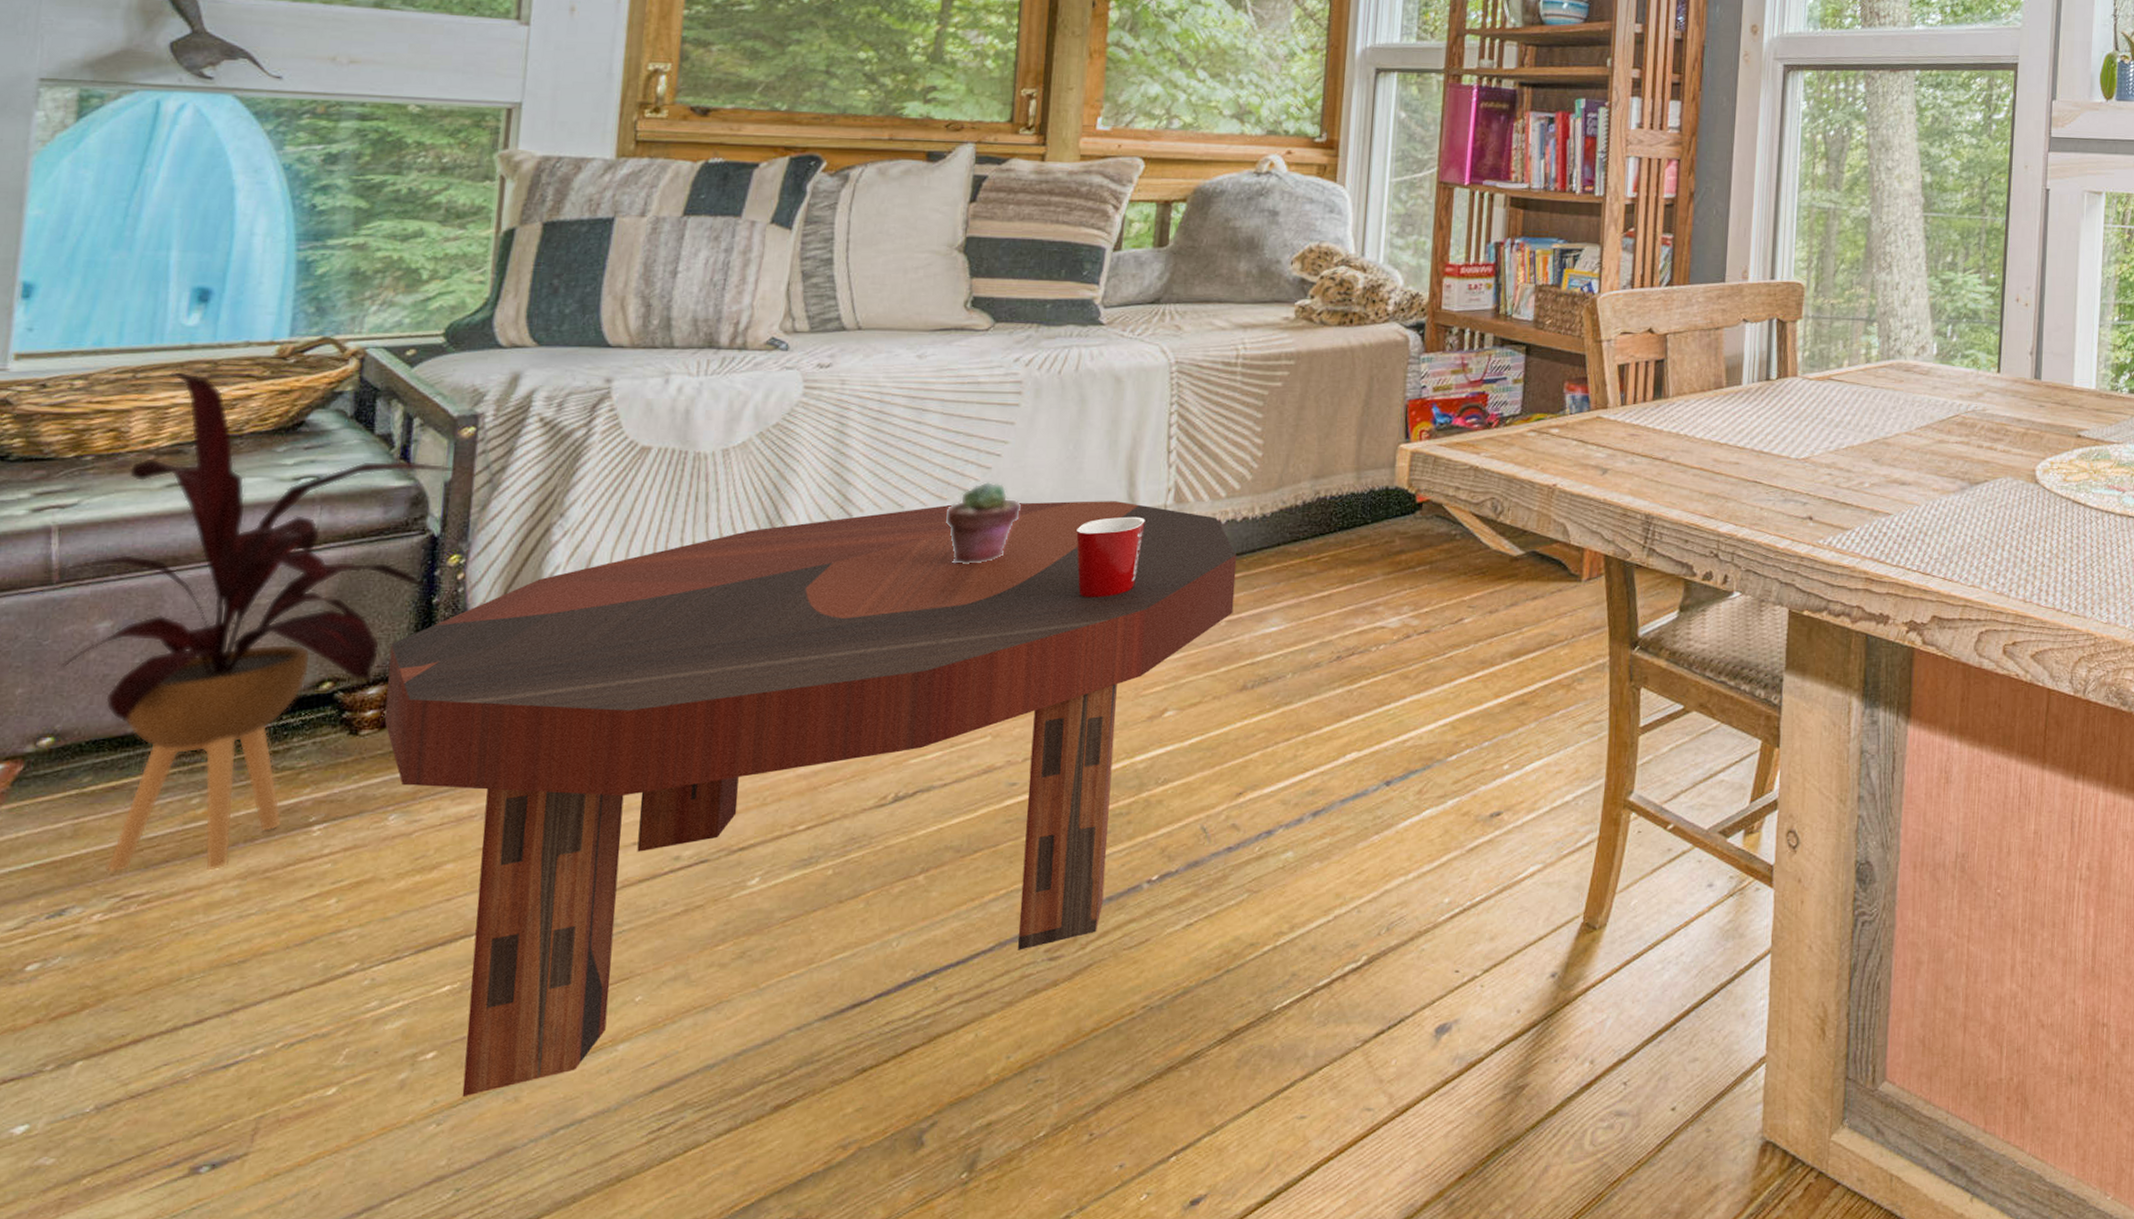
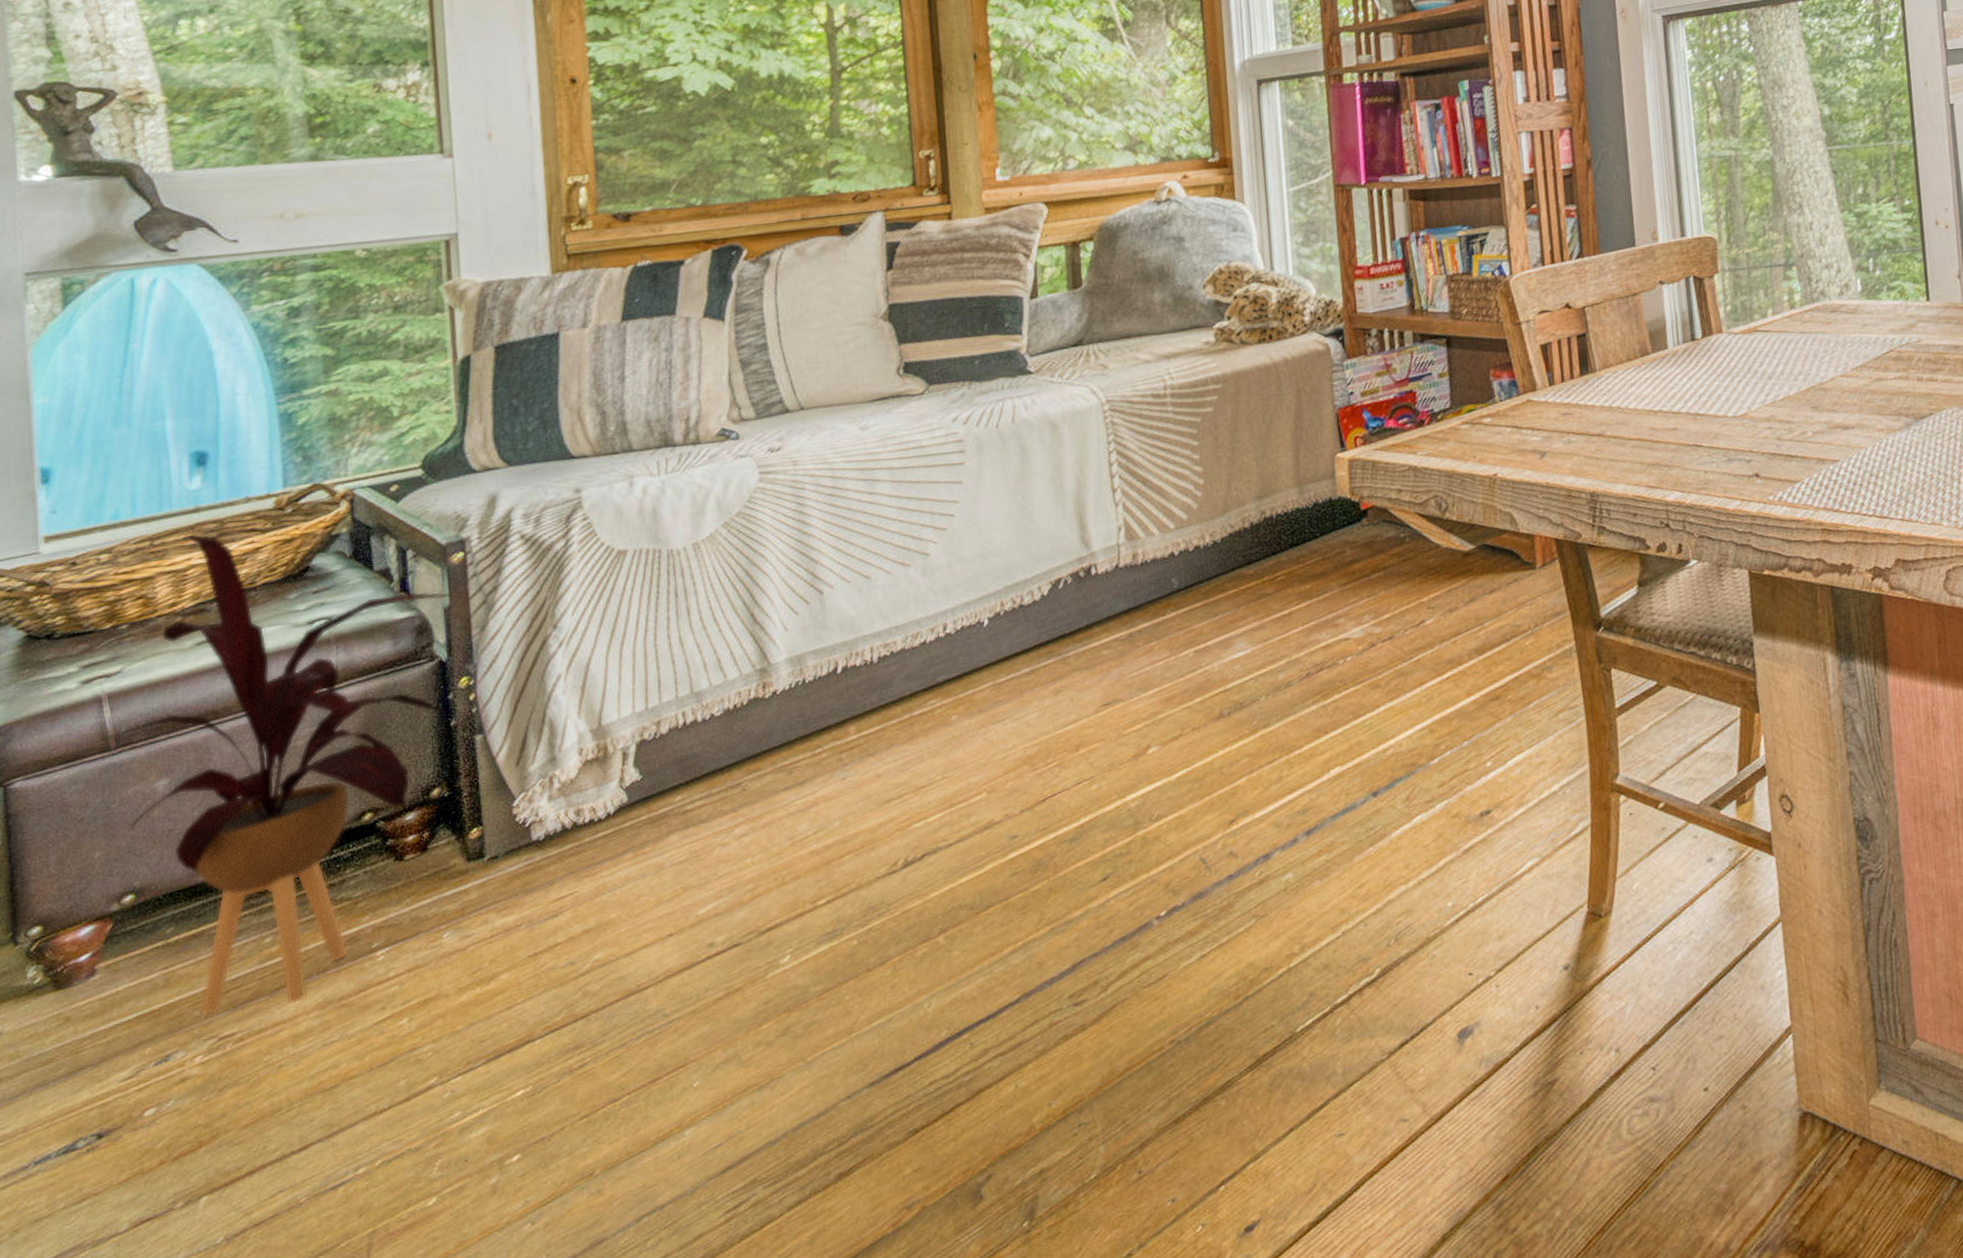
coffee table: present [384,501,1237,1096] -> none [419,545,1199,1194]
potted succulent: present [946,481,1022,564] -> none [911,542,981,628]
mug: present [1076,516,1145,598] -> none [1037,559,1102,645]

